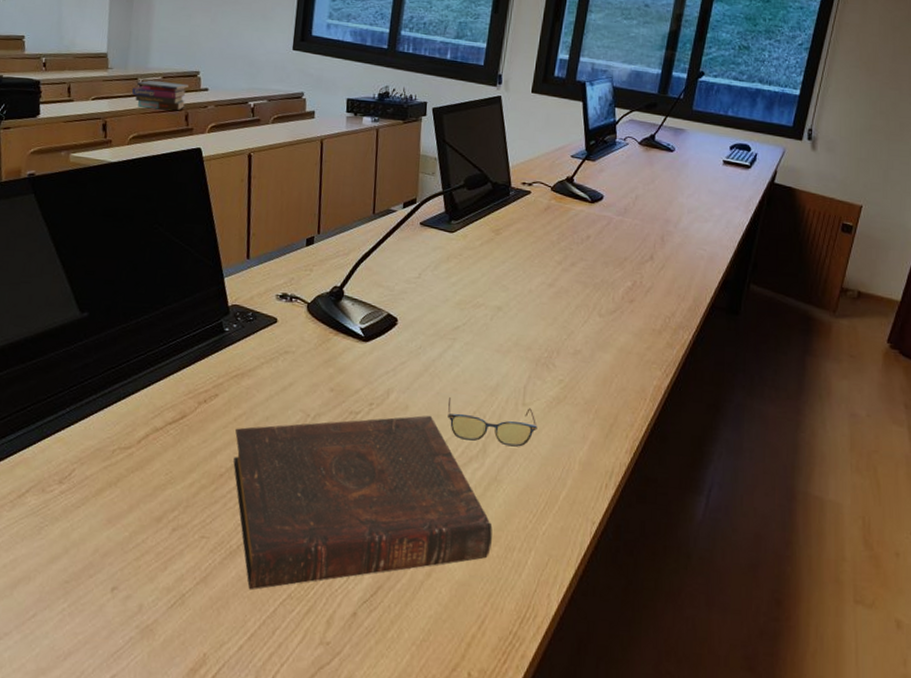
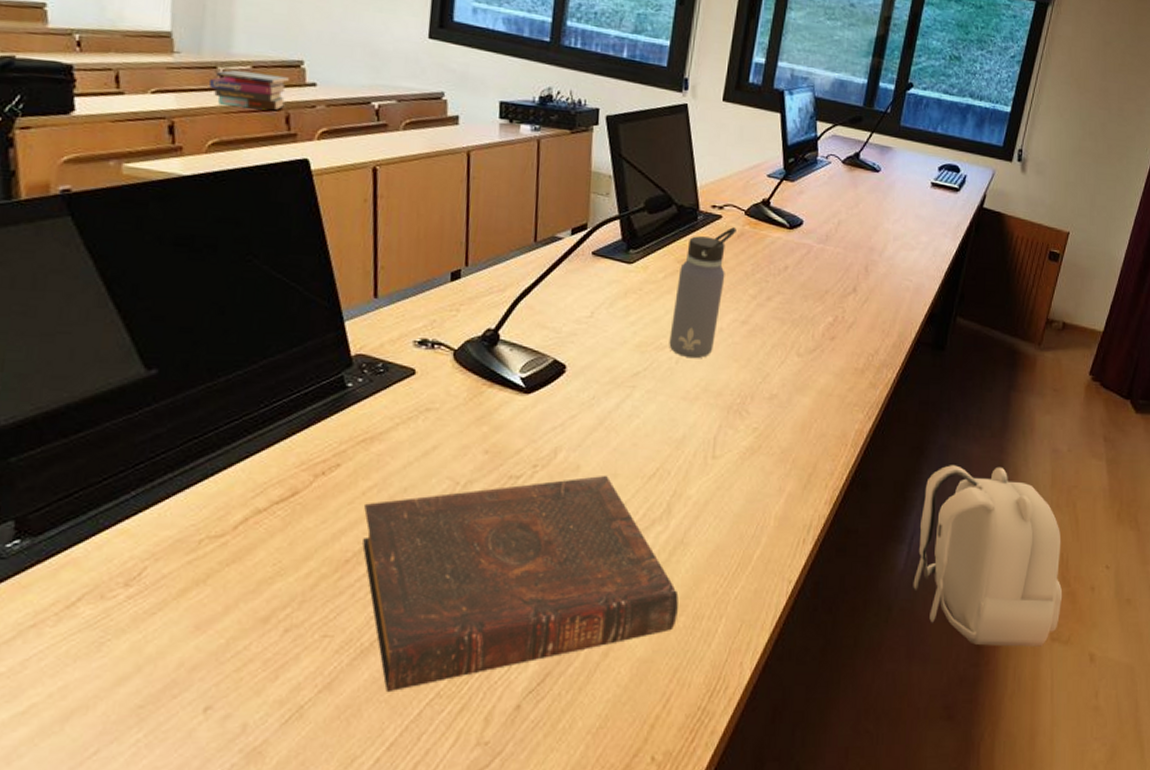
glasses: present [448,397,538,447] -> none [626,453,729,505]
water bottle: none [485,201,544,315] -> present [669,227,736,358]
backpack: none [711,423,866,608] -> present [913,465,1063,647]

